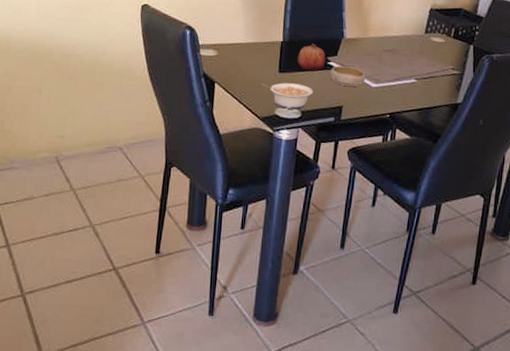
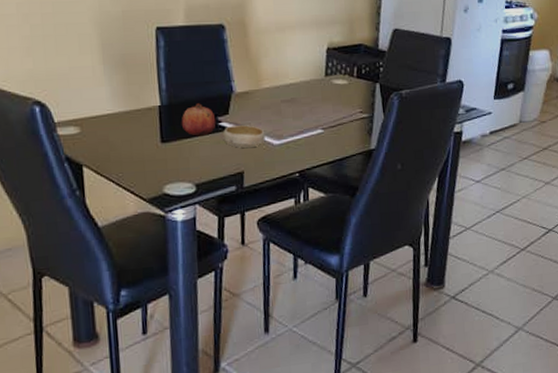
legume: present [261,82,314,109] -> none [142,153,207,185]

